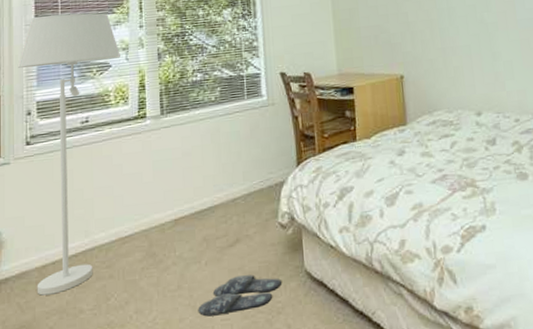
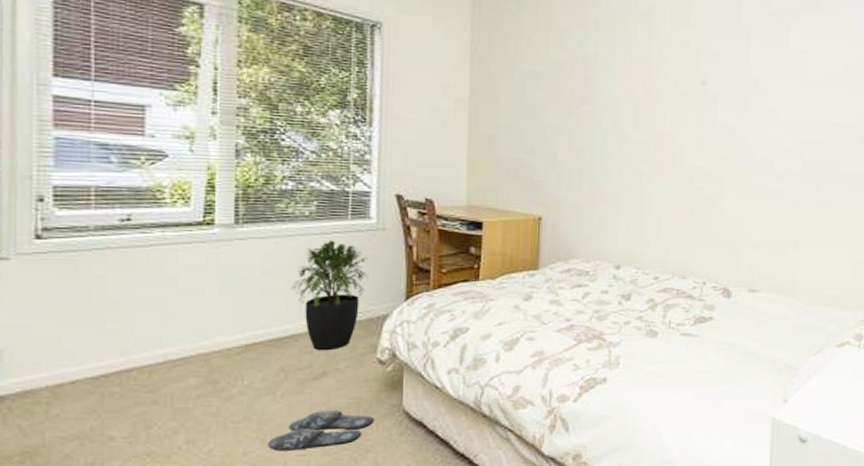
floor lamp: present [17,13,120,296] -> none [23,75,182,419]
potted plant: none [206,119,265,219] -> present [291,240,368,350]

